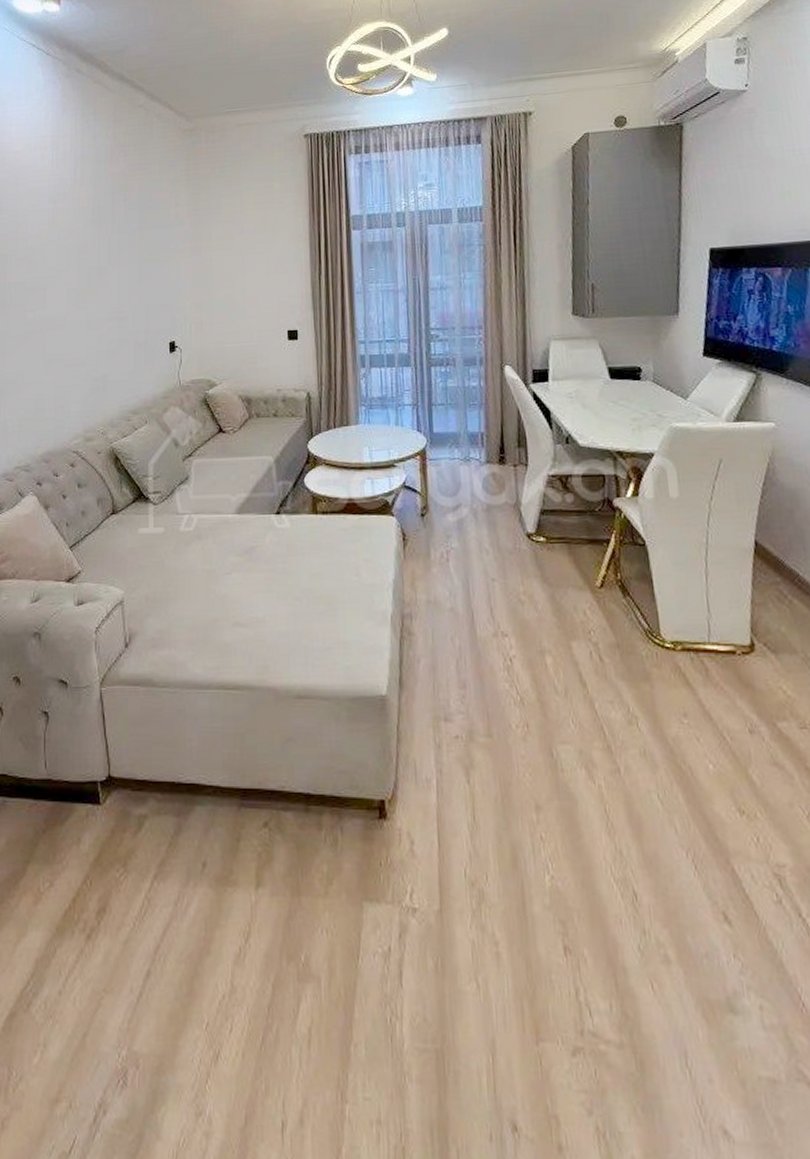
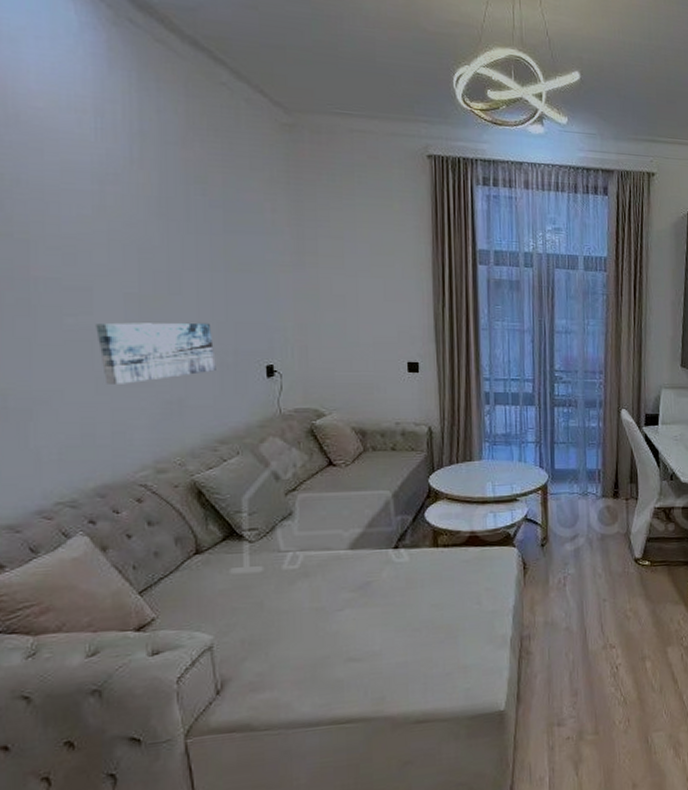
wall art: none [47,308,131,366] -> present [96,322,216,384]

